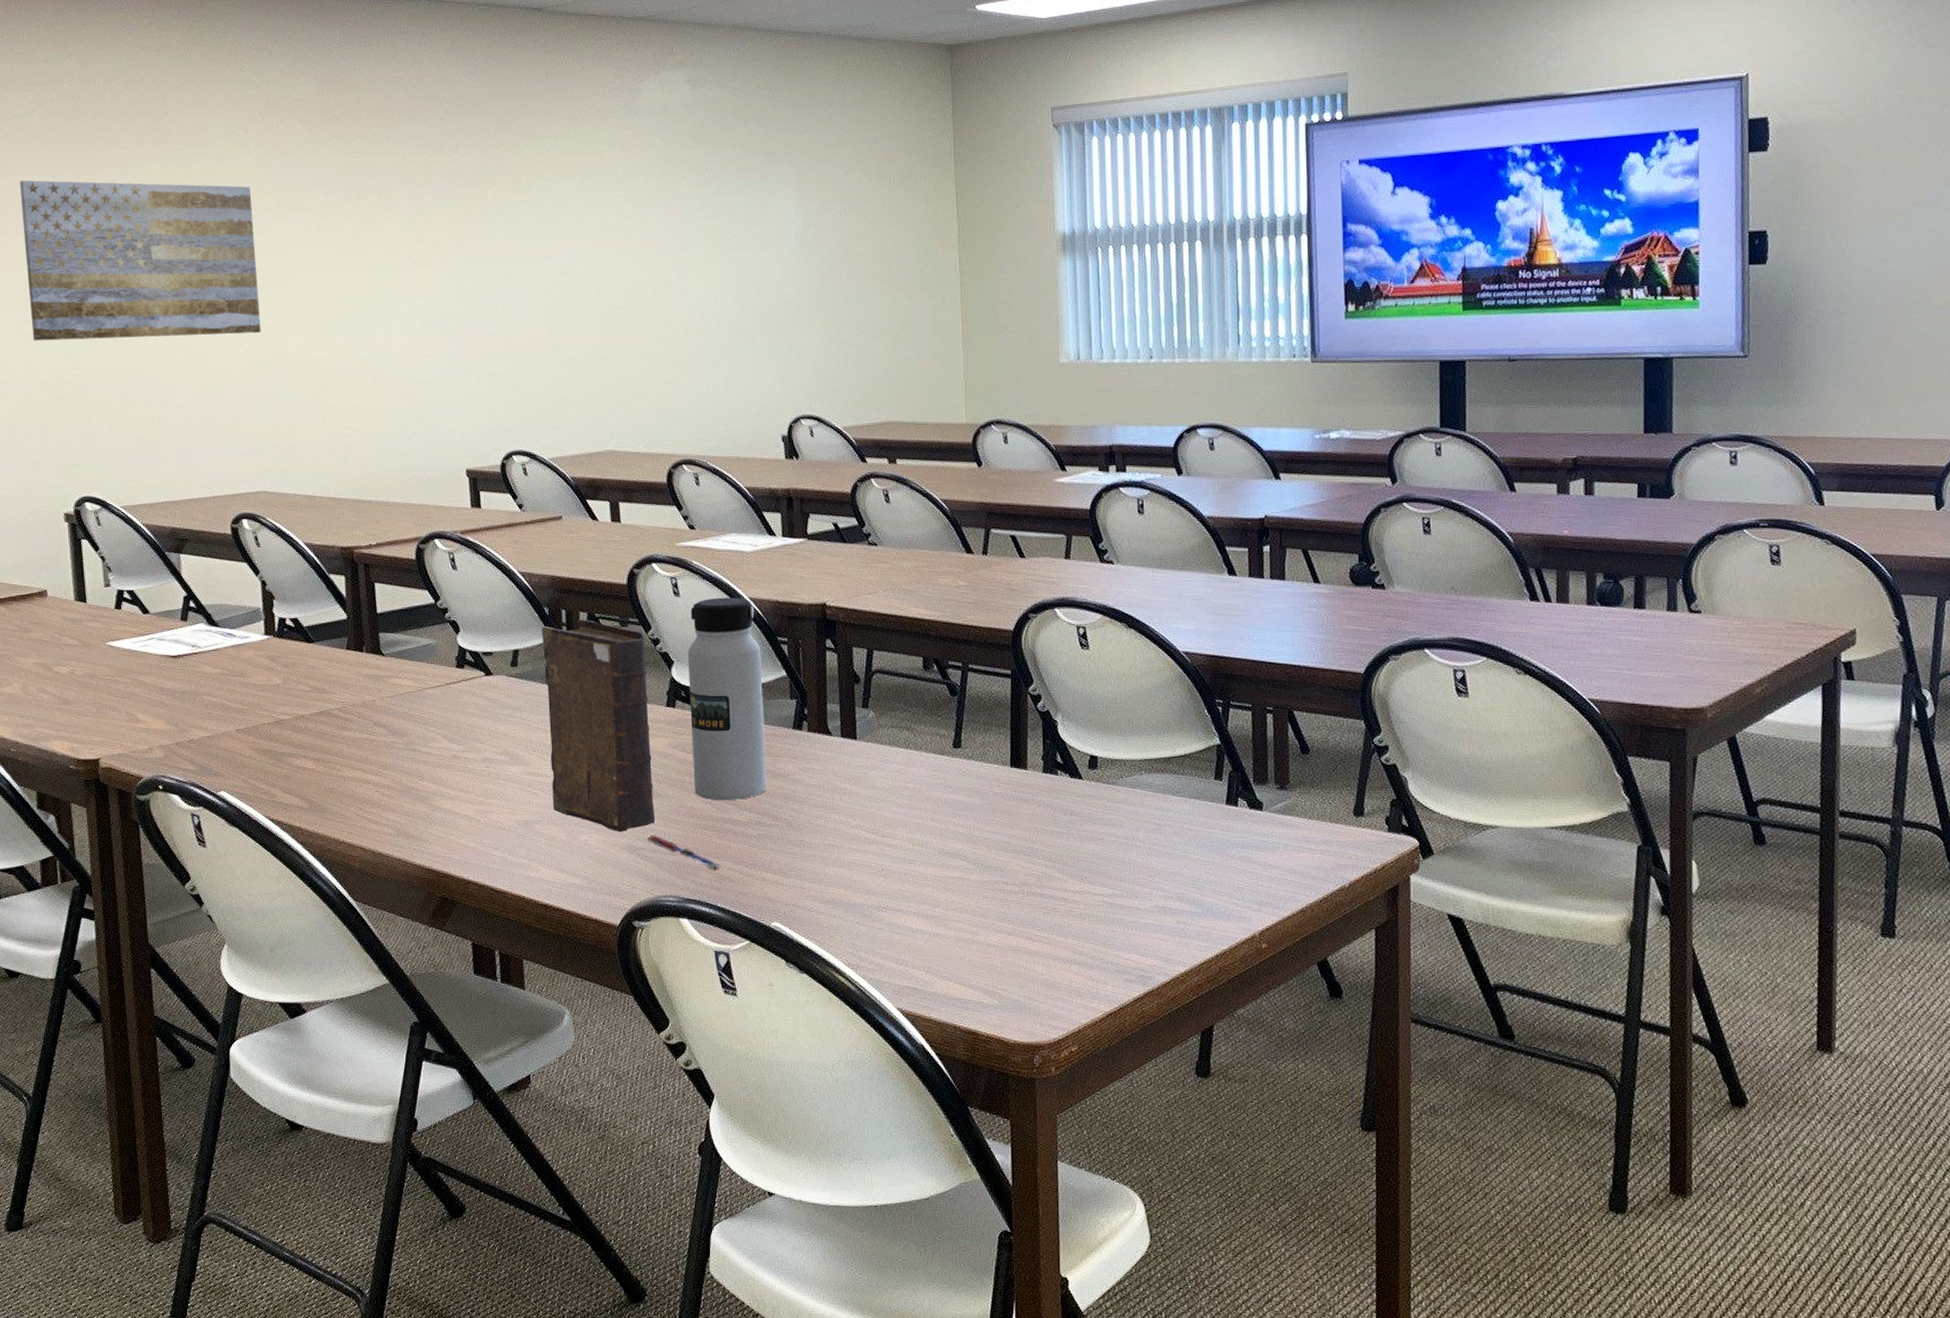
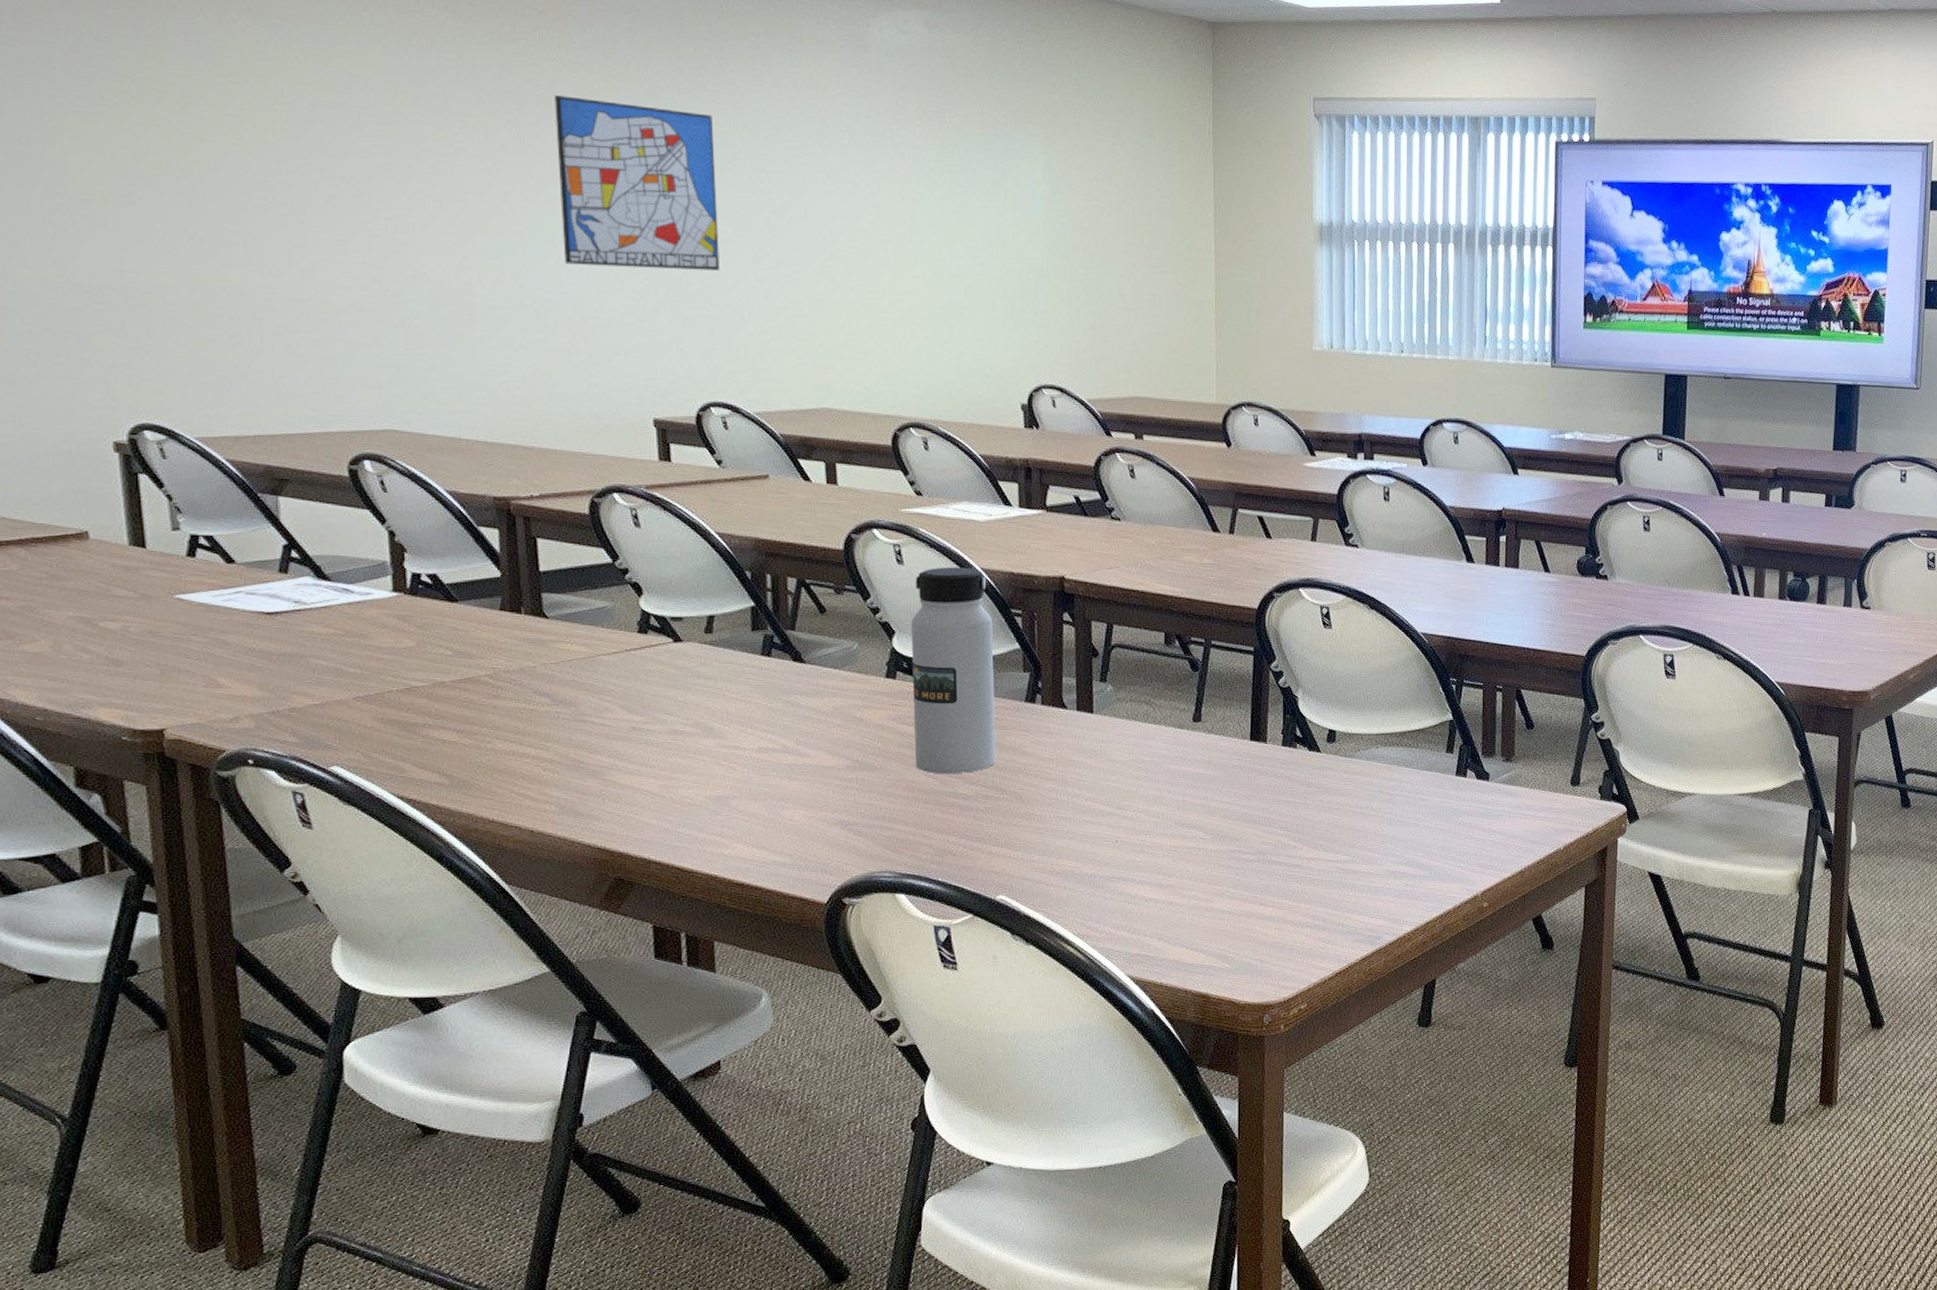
wall art: present [19,180,261,341] -> none [46,37,390,250]
wall art: none [385,184,519,334] -> present [555,95,720,271]
book: present [541,619,654,833] -> none [741,584,870,808]
pen: present [646,835,723,869] -> none [860,810,945,843]

